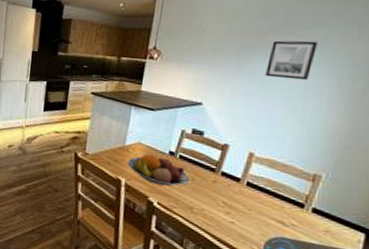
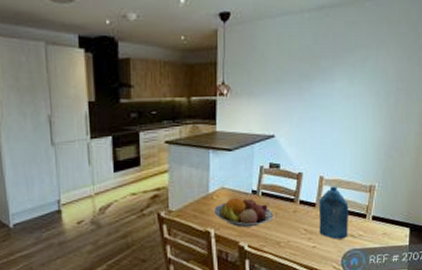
bottle: none [240,165,282,224] -> present [318,186,349,239]
wall art: present [265,40,318,81] -> none [323,62,359,101]

